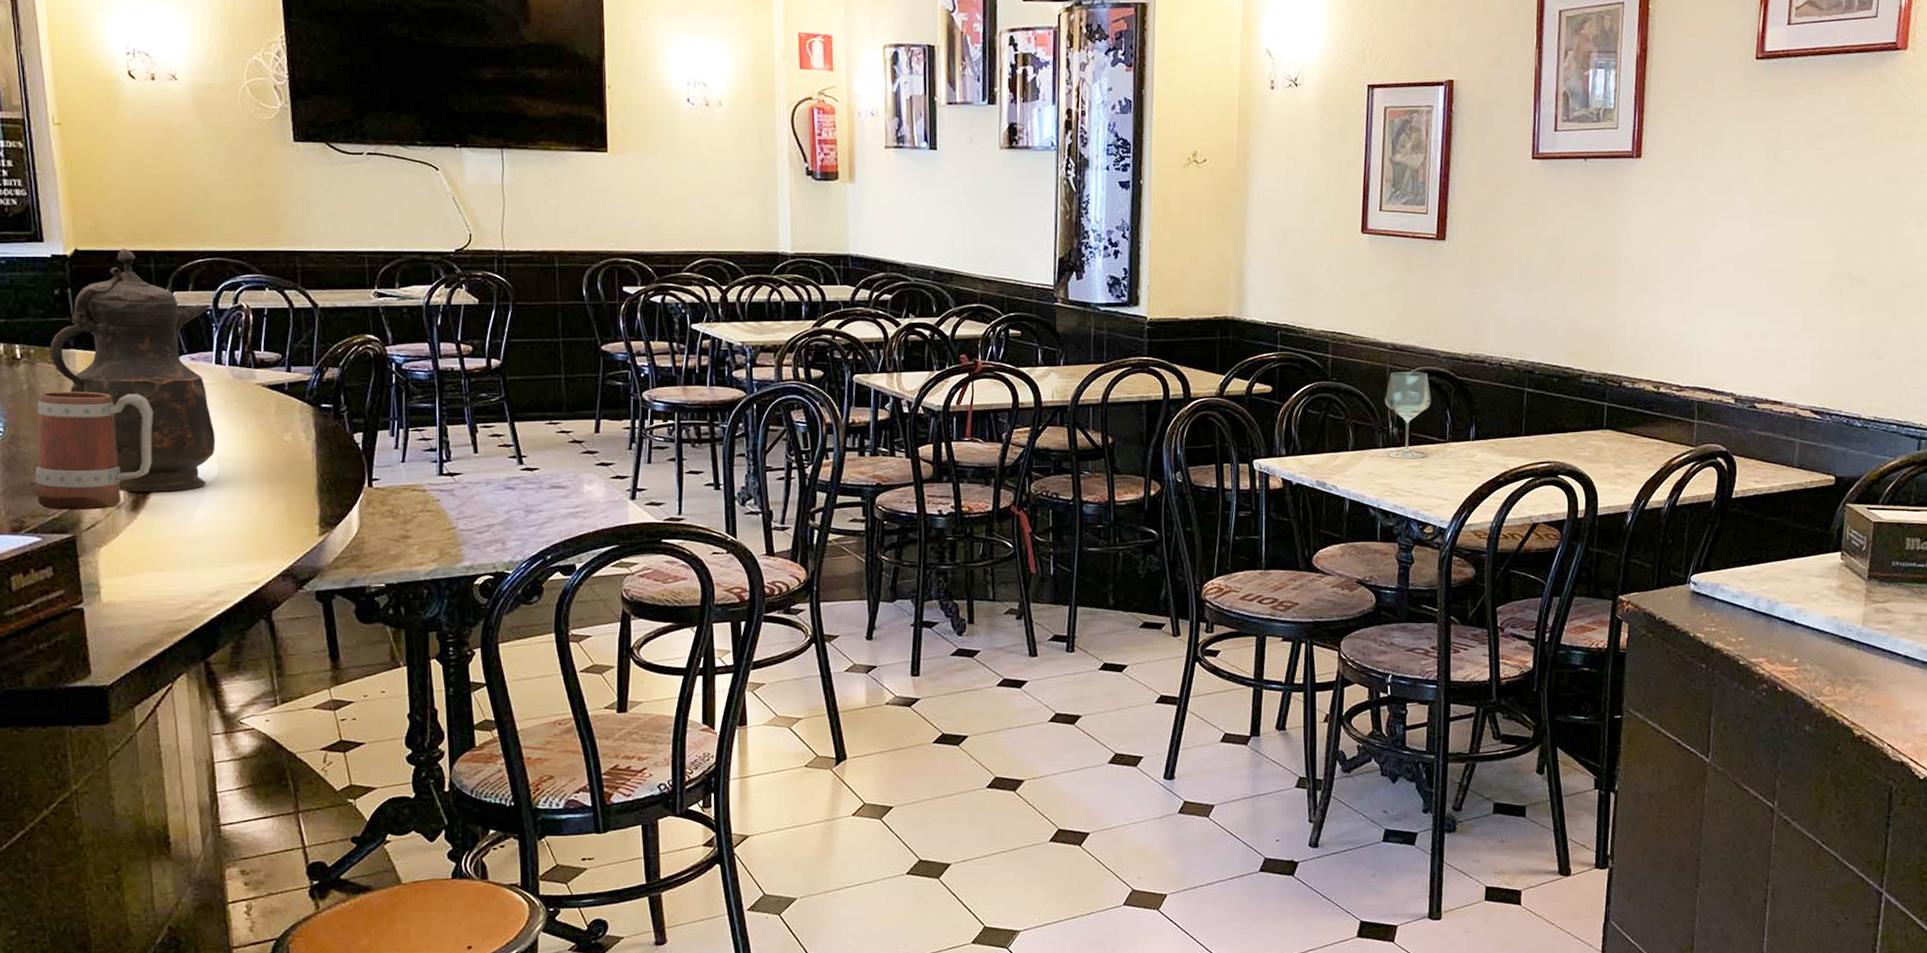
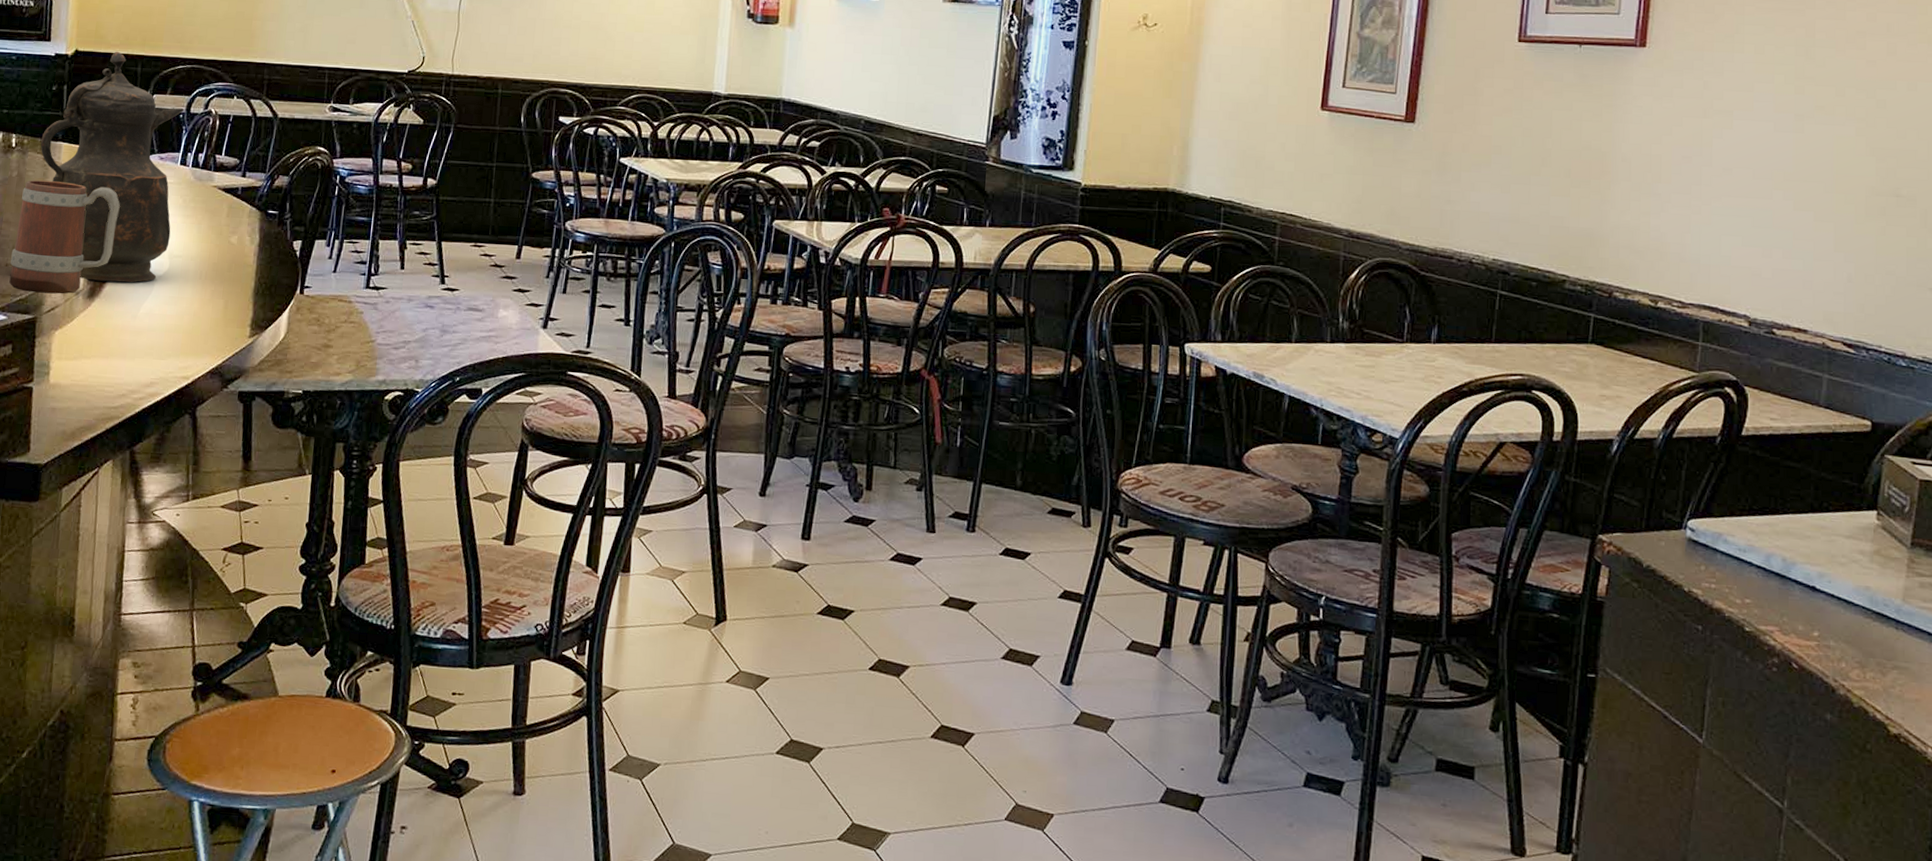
wine glass: present [1385,372,1432,459] -> none [1336,261,1390,358]

